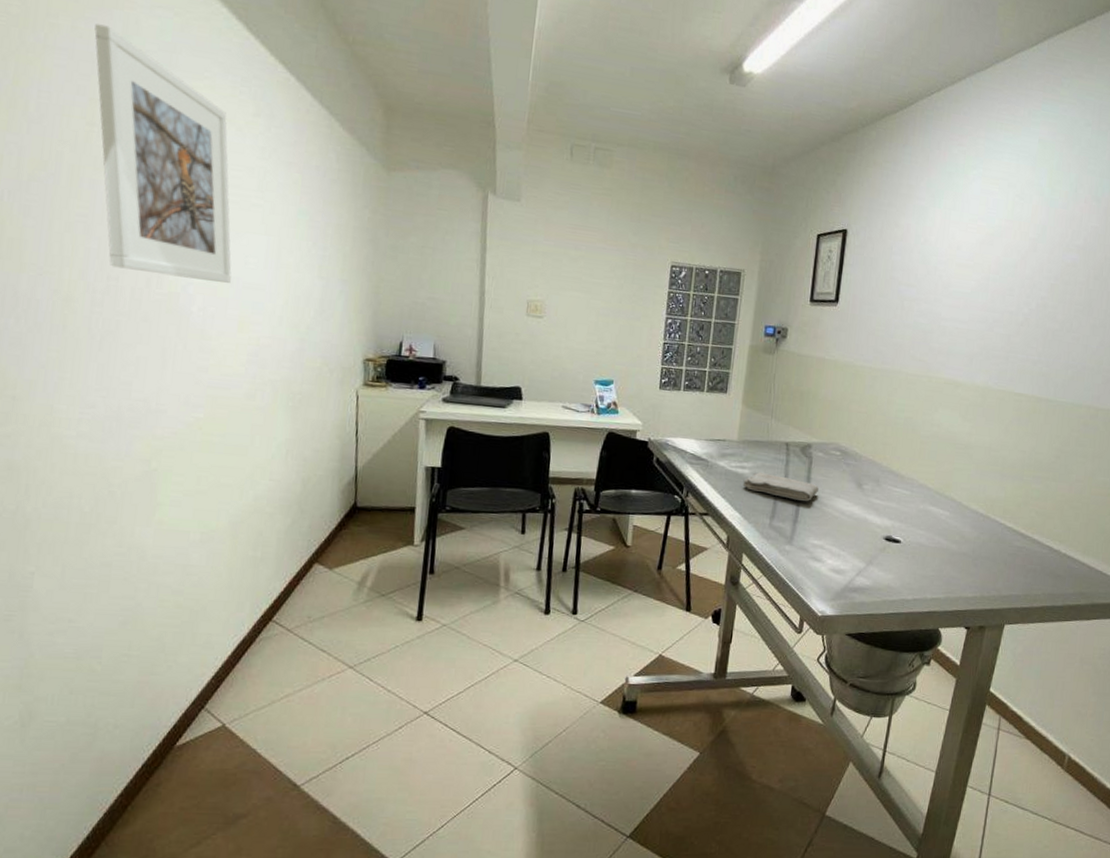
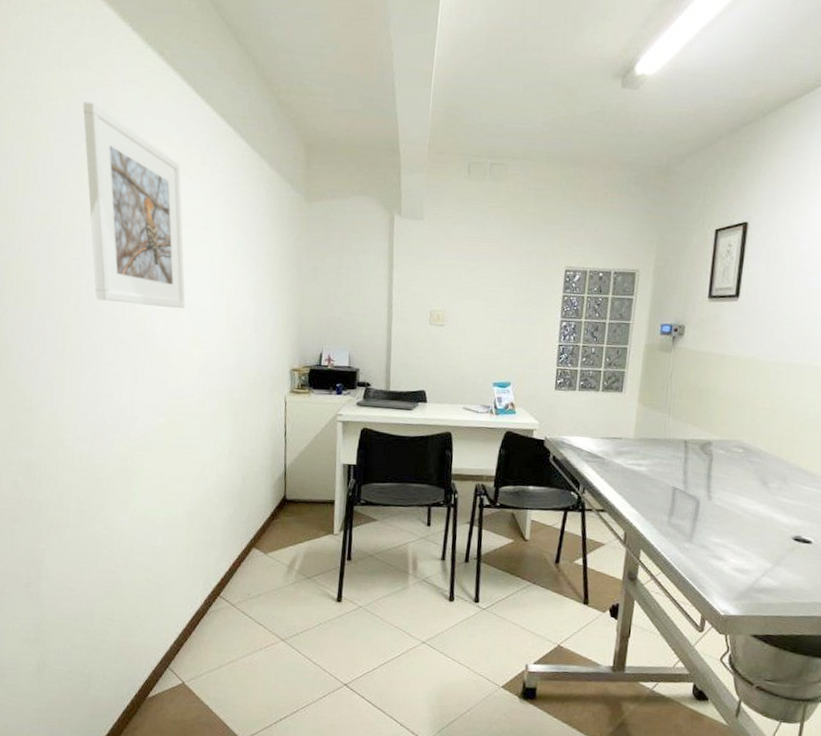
washcloth: present [742,472,819,502] -> none [639,470,720,500]

